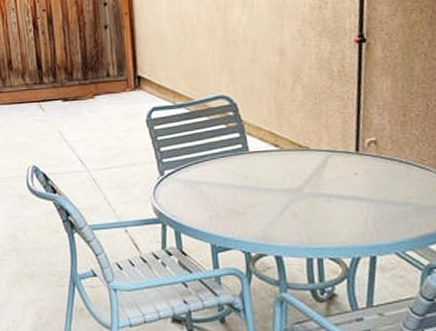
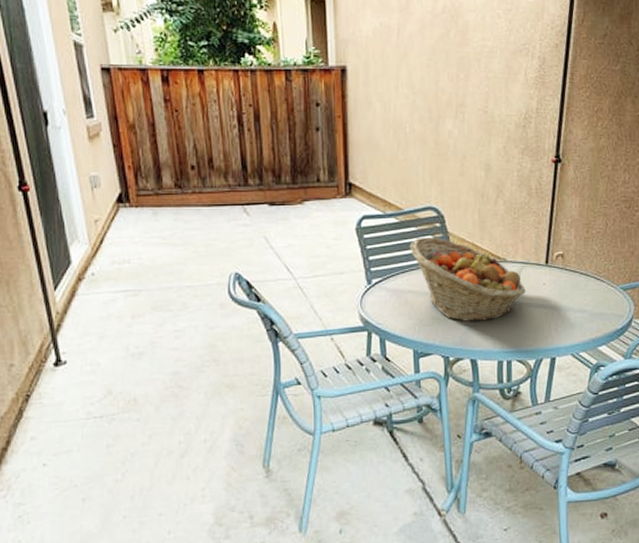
fruit basket: none [201,126,334,216] -> present [409,237,526,323]

